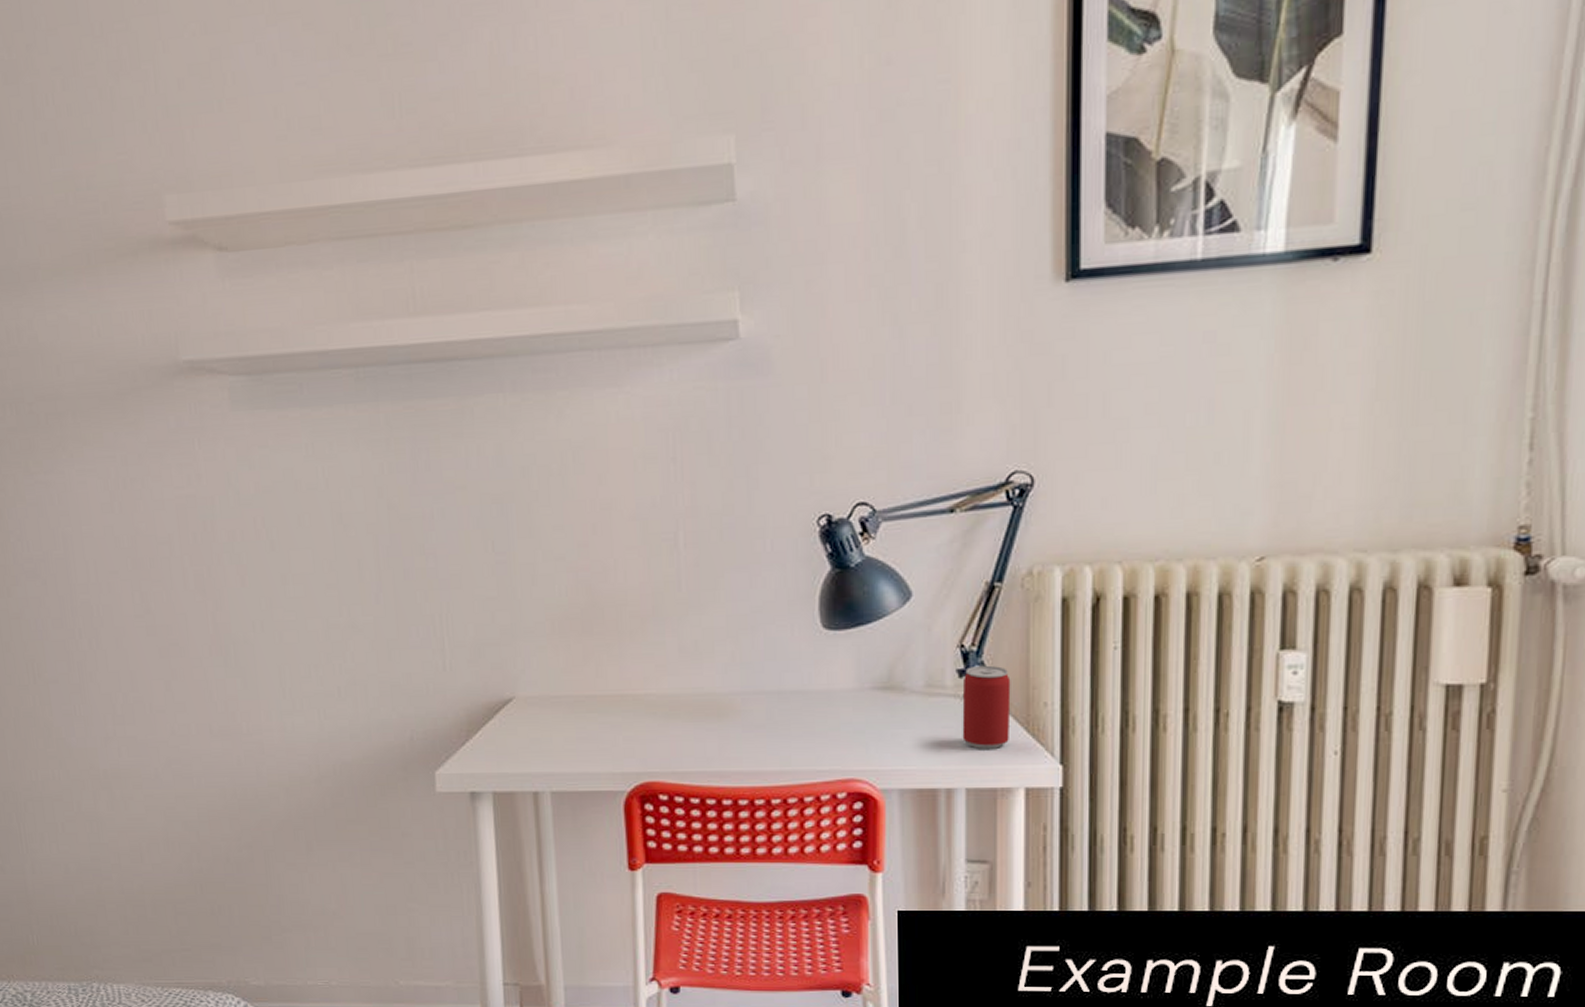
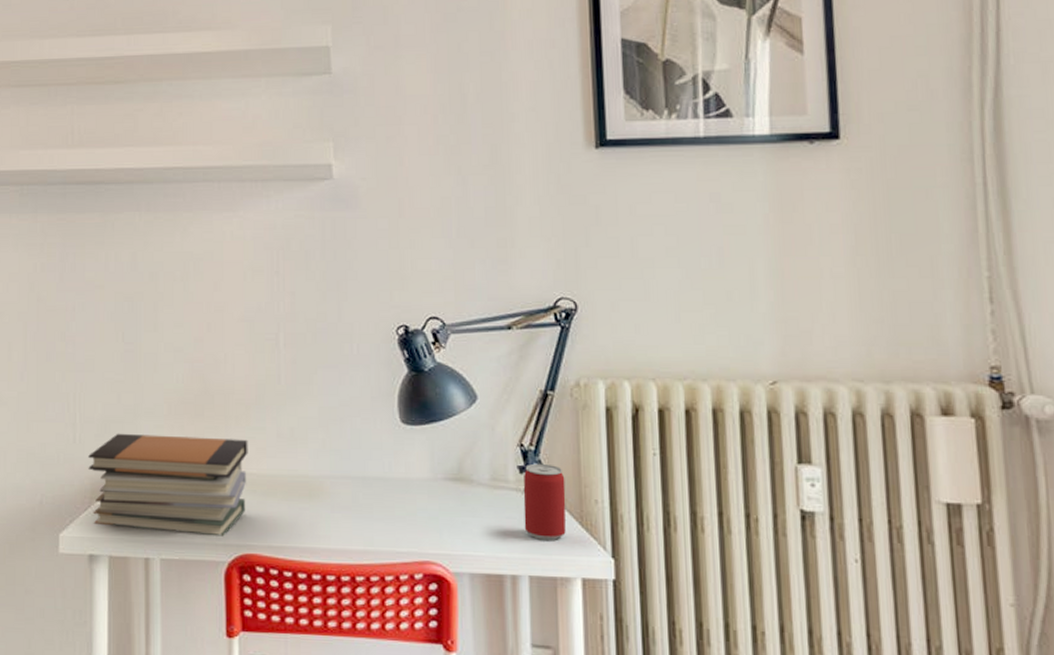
book stack: none [462,656,646,765] -> present [88,433,248,536]

